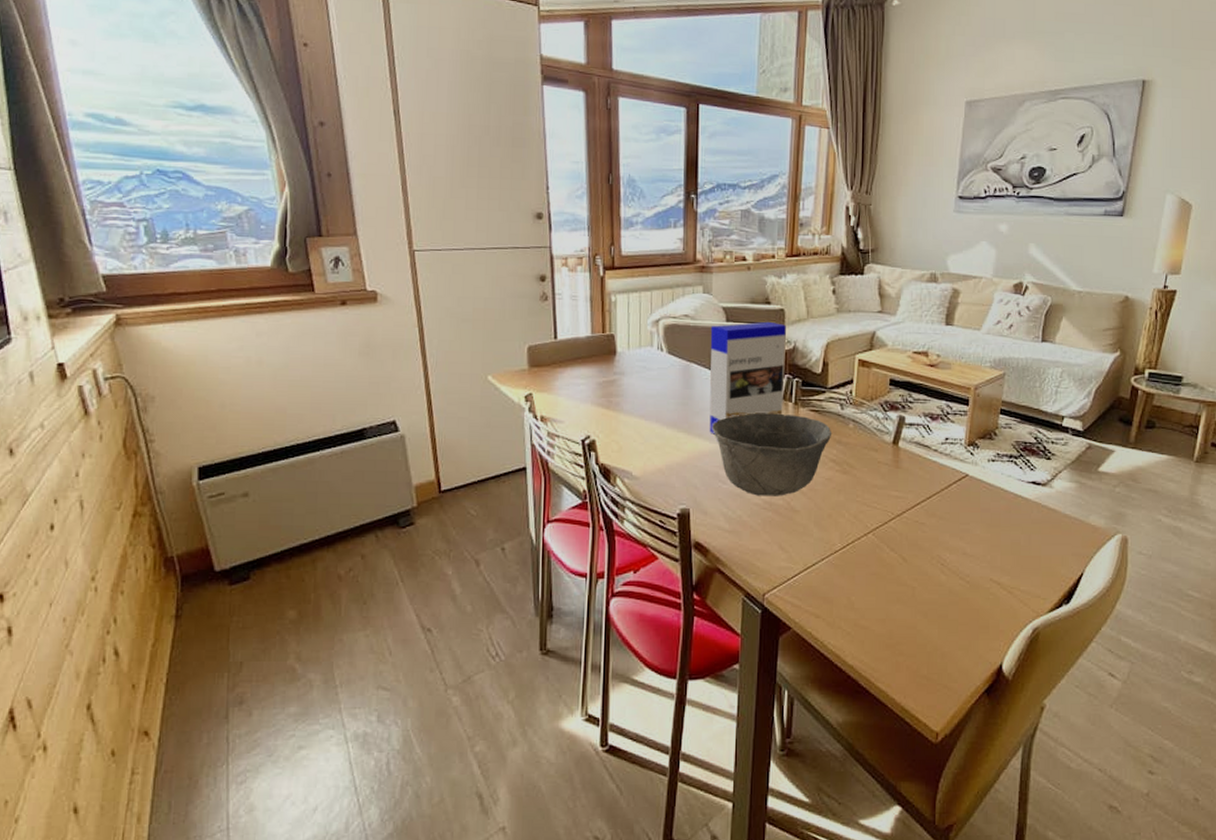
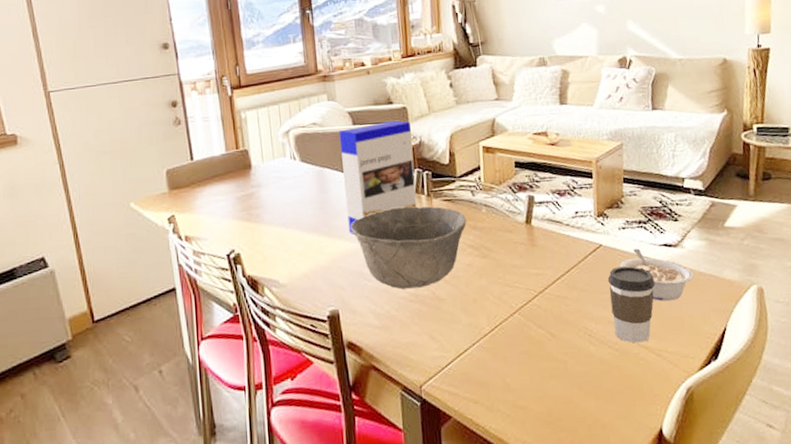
coffee cup: none [968,499,1017,578] -> present [607,266,655,344]
legume: none [983,483,1058,540] -> present [619,248,694,302]

